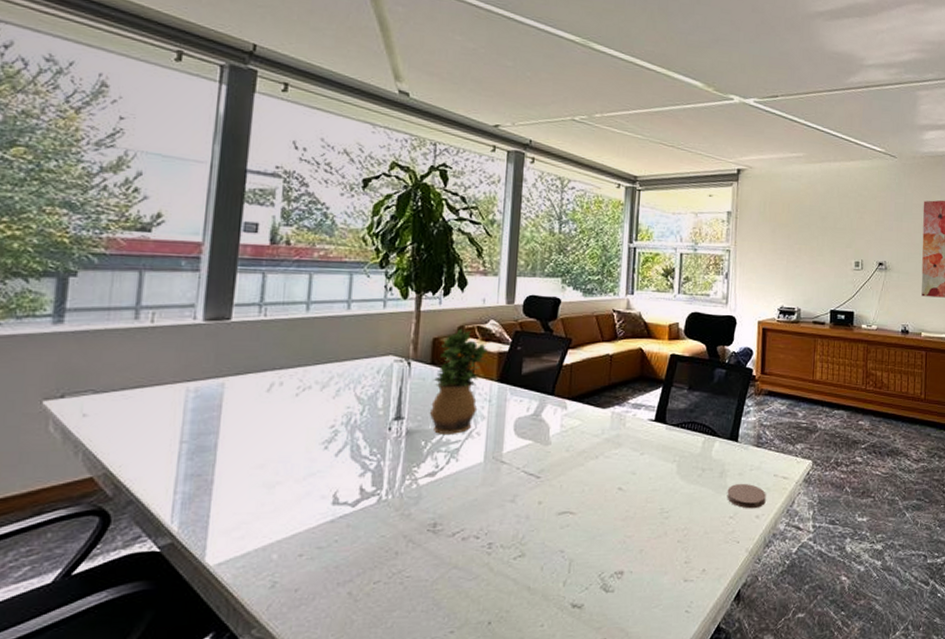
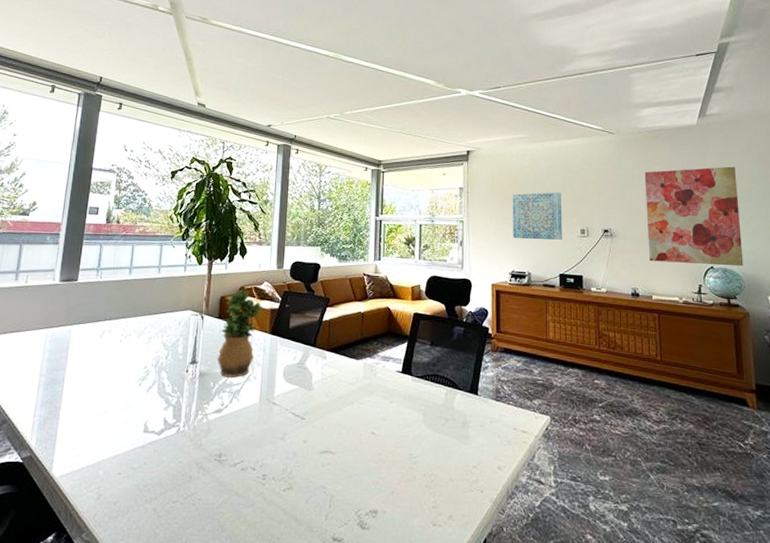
coaster: present [727,483,766,509] -> none [470,434,507,460]
wall art: none [783,219,837,273] -> present [512,192,562,240]

